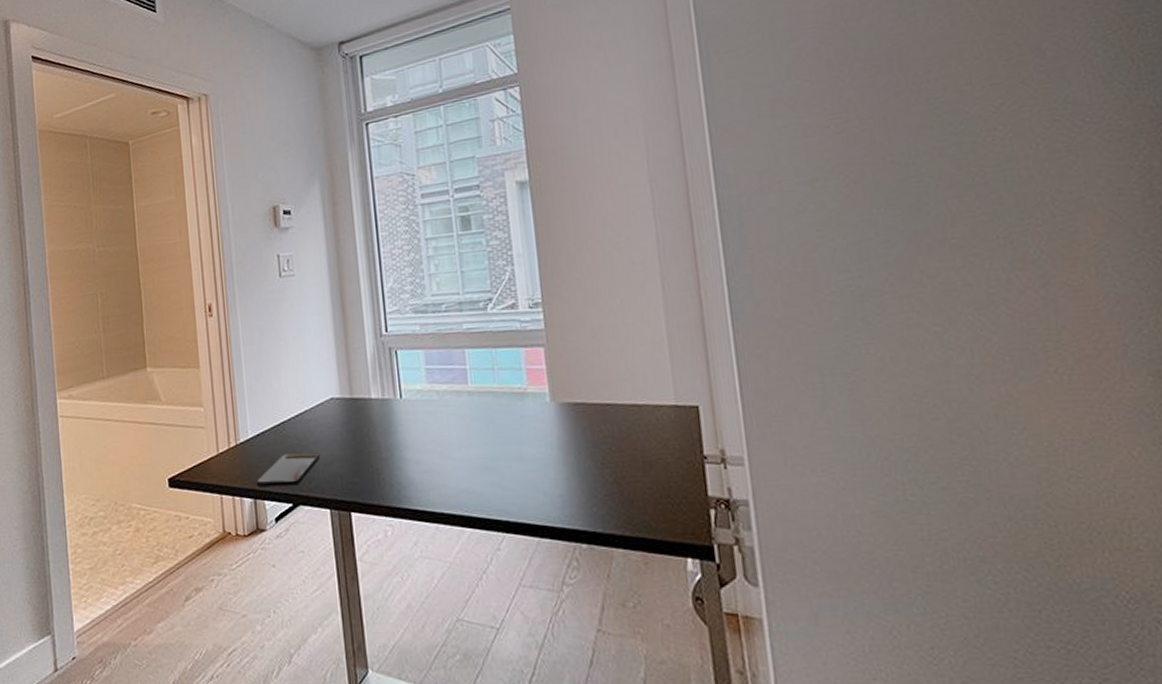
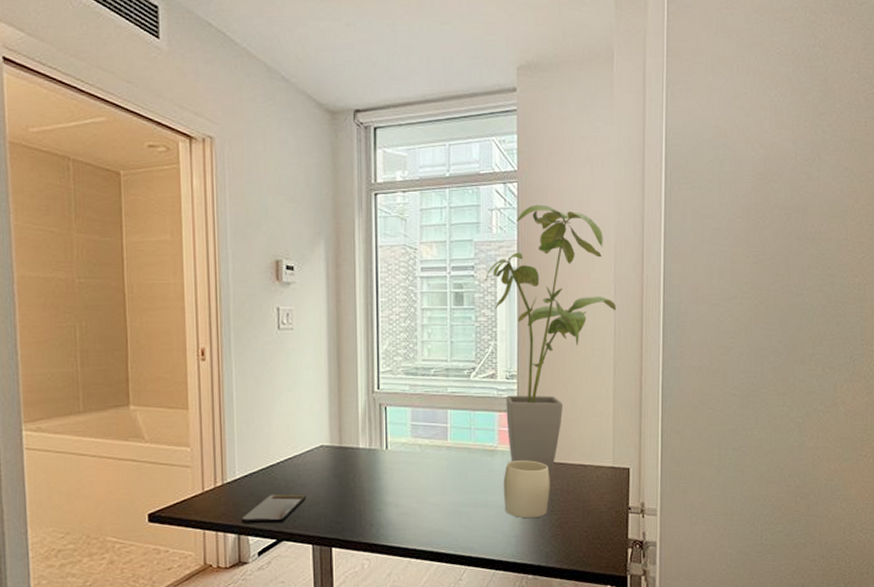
house plant: none [493,105,656,421] -> present [485,204,616,476]
mug: none [538,402,599,474] -> present [503,460,550,519]

